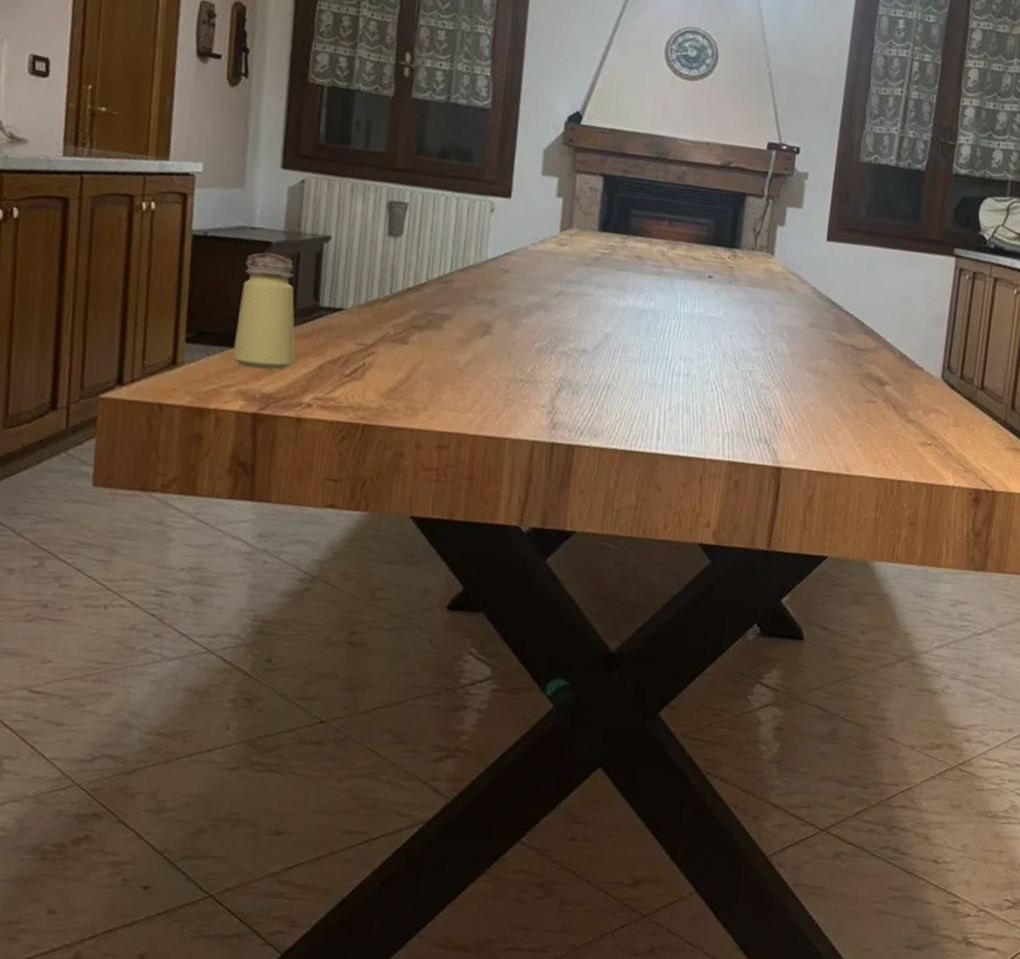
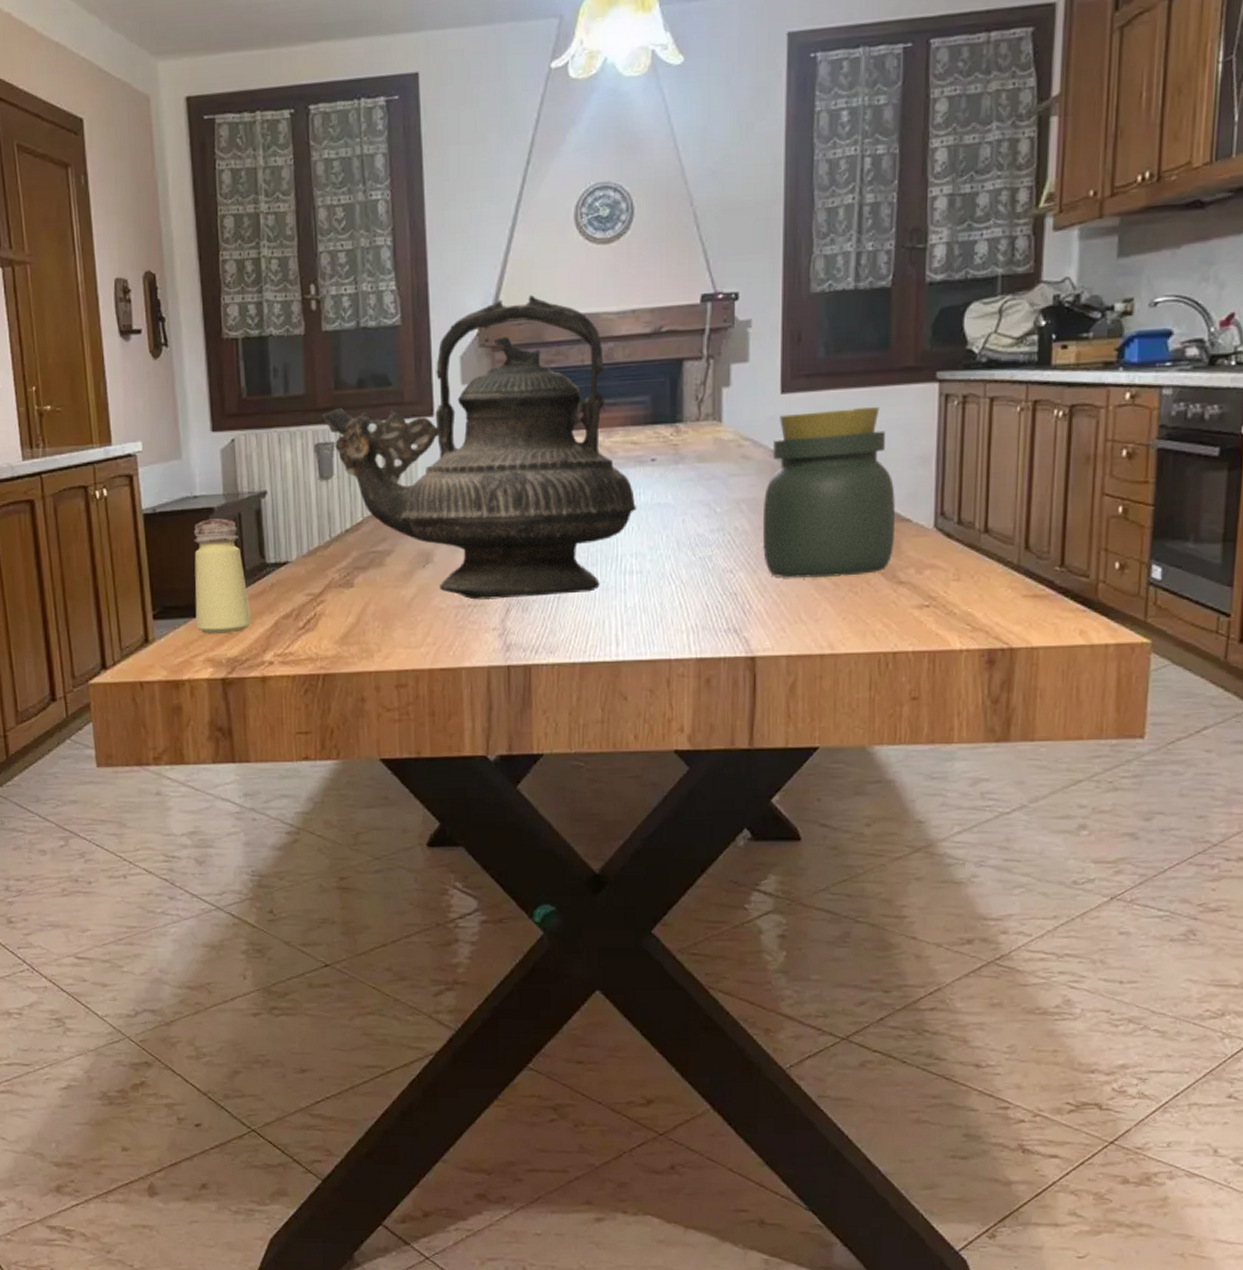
teapot: none [400,106,691,386] -> present [322,294,638,600]
jar: none [797,259,913,409] -> present [762,407,895,578]

